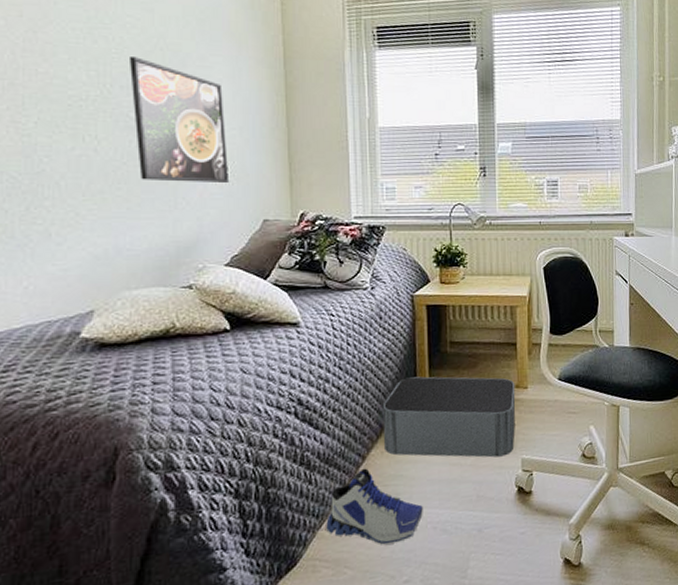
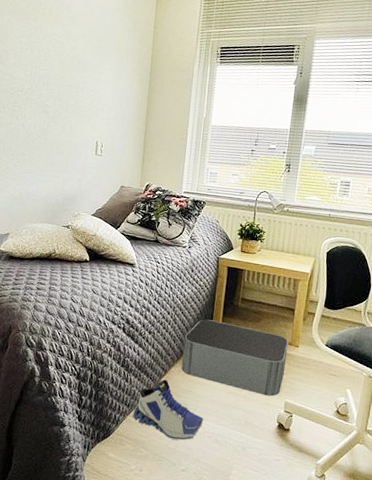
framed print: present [128,57,228,182] -> none [47,63,107,156]

